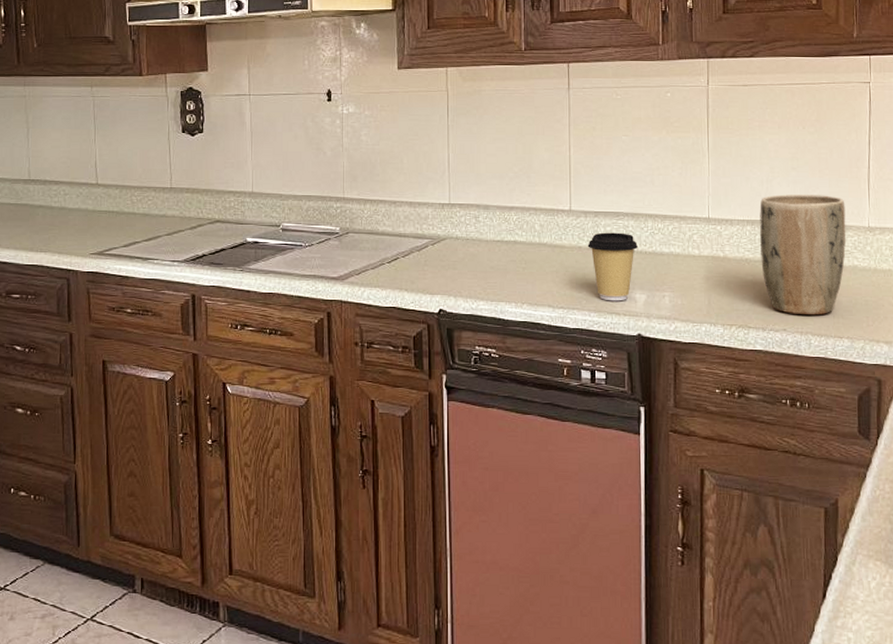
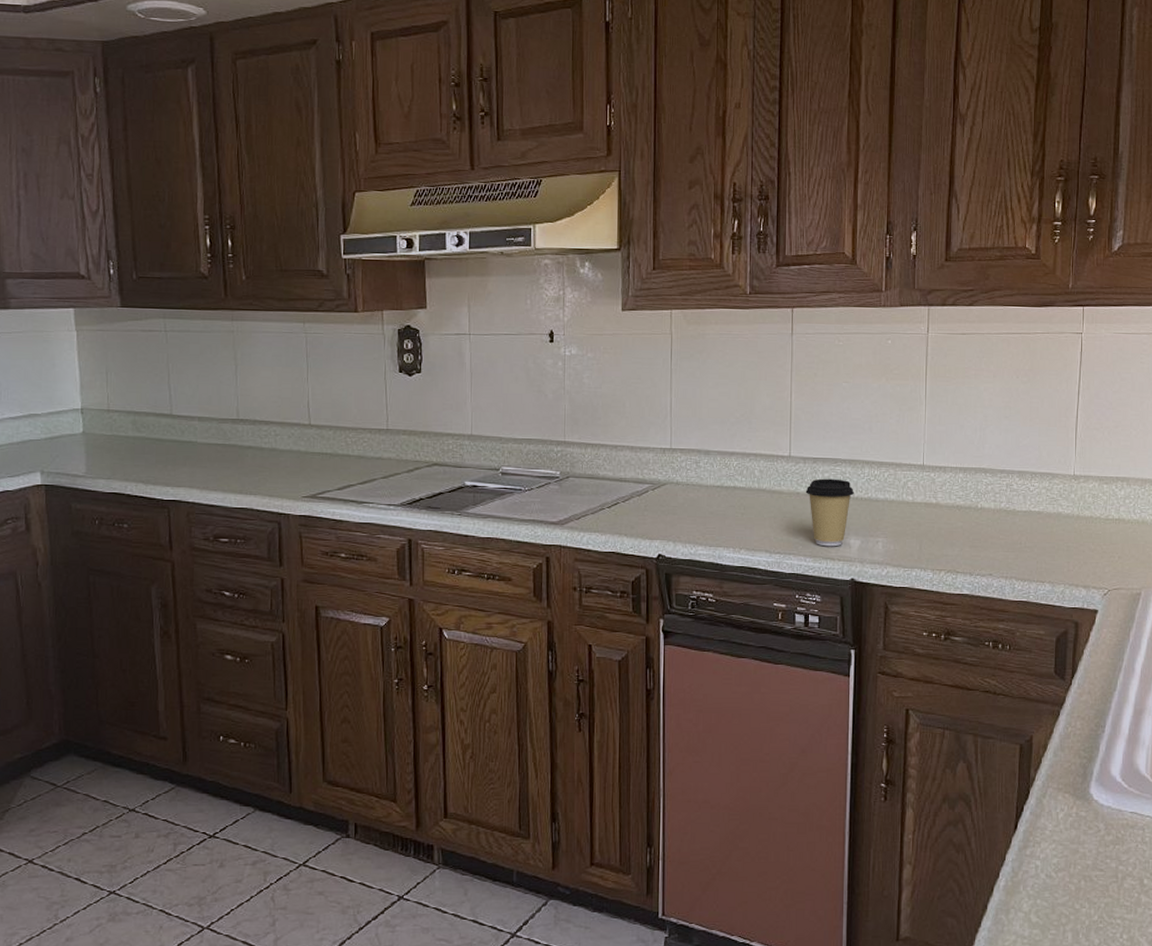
plant pot: present [759,194,846,316] -> none [971,442,1053,561]

